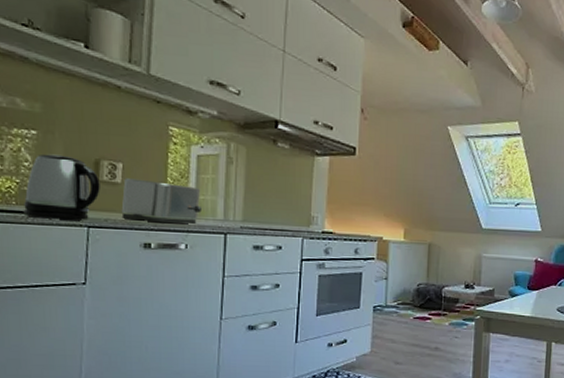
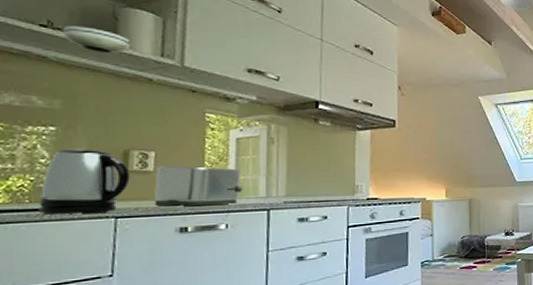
bowl: none [42,25,101,57] -> present [63,25,131,54]

